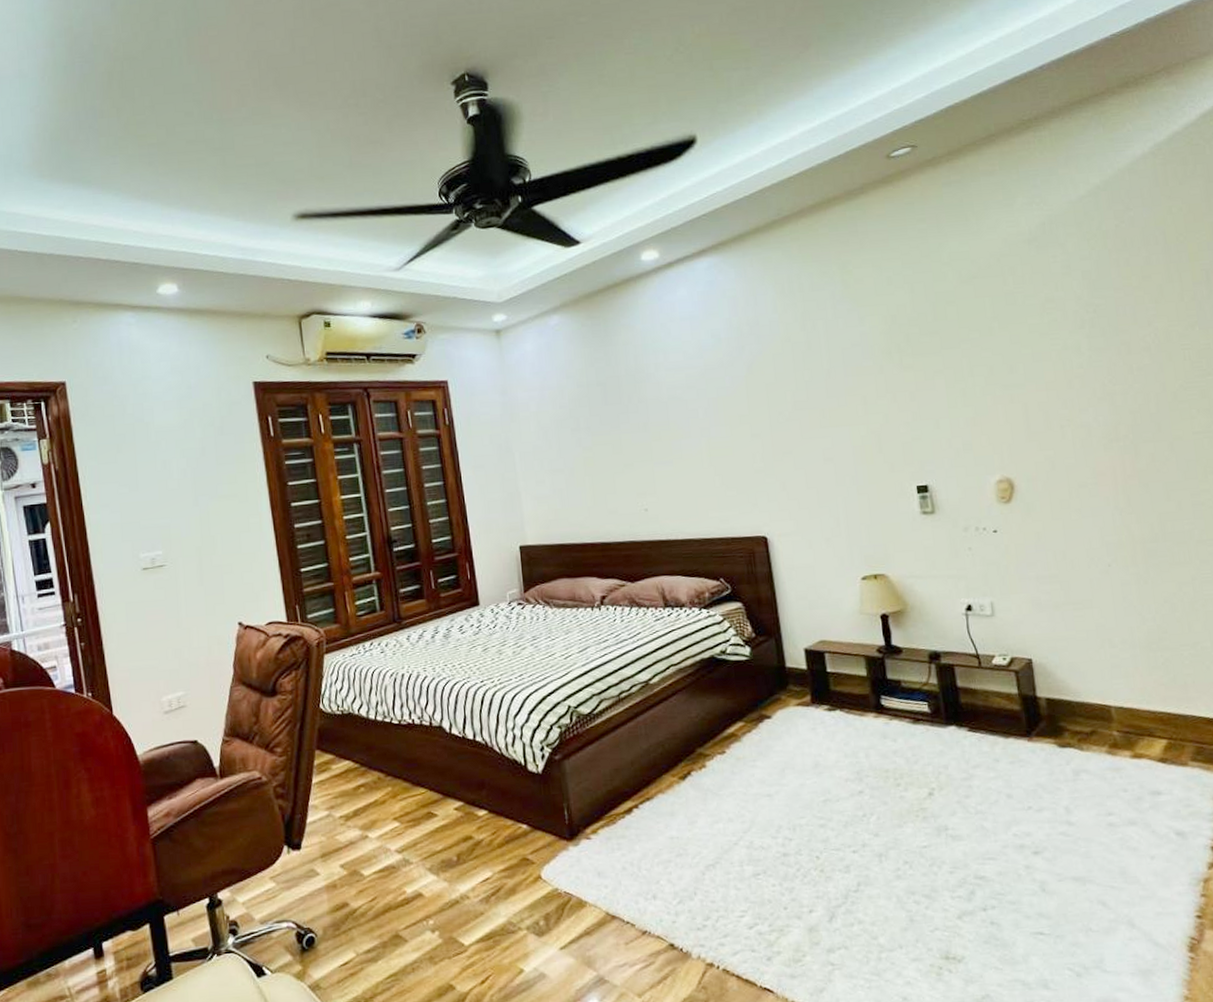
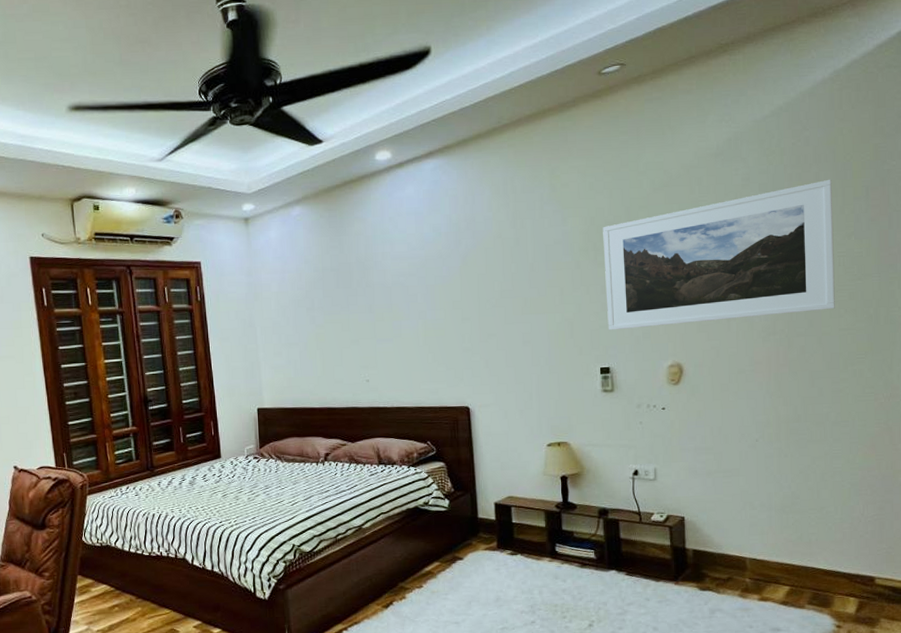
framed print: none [906,263,1185,443] -> present [603,179,835,331]

